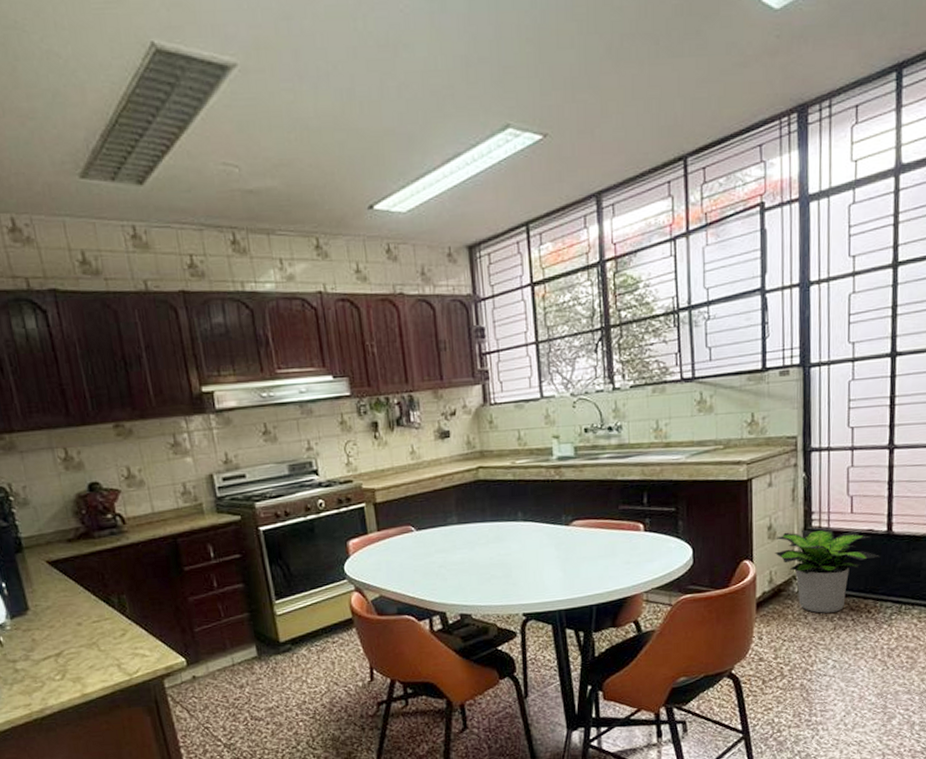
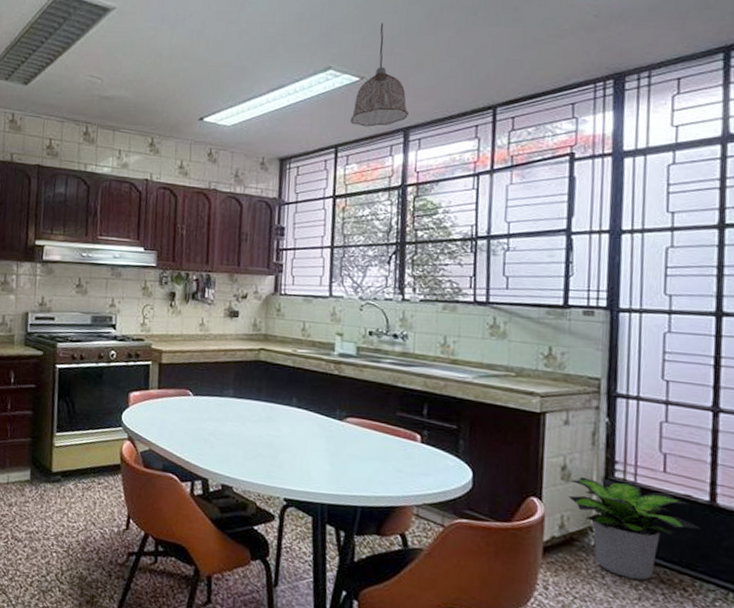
pendant lamp: none [538,62,599,196] -> present [350,23,408,127]

